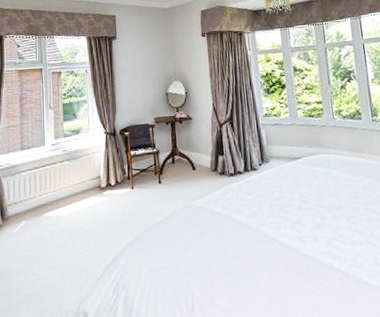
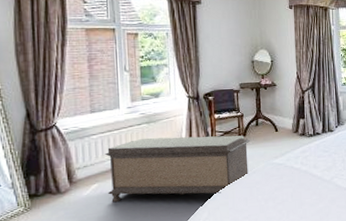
bench: none [32,173,167,242] -> present [105,135,251,203]

